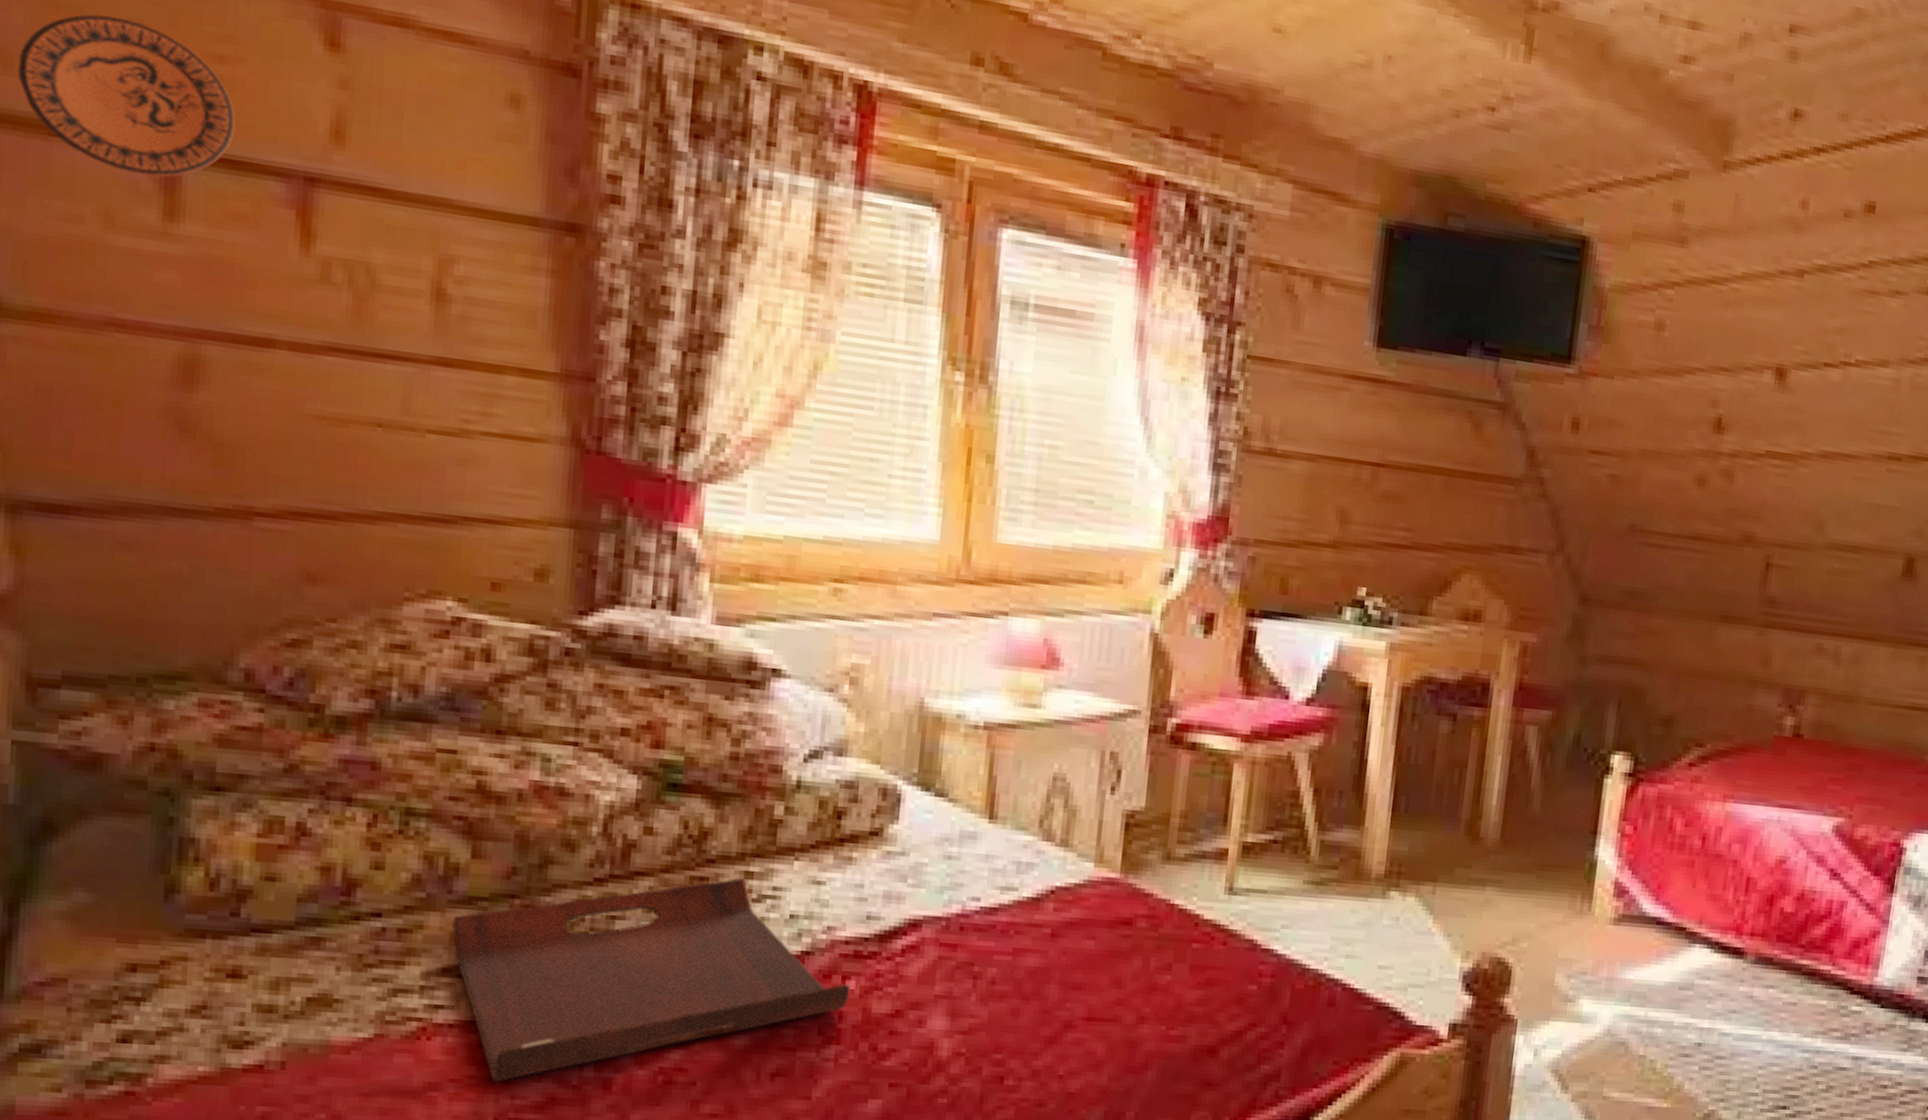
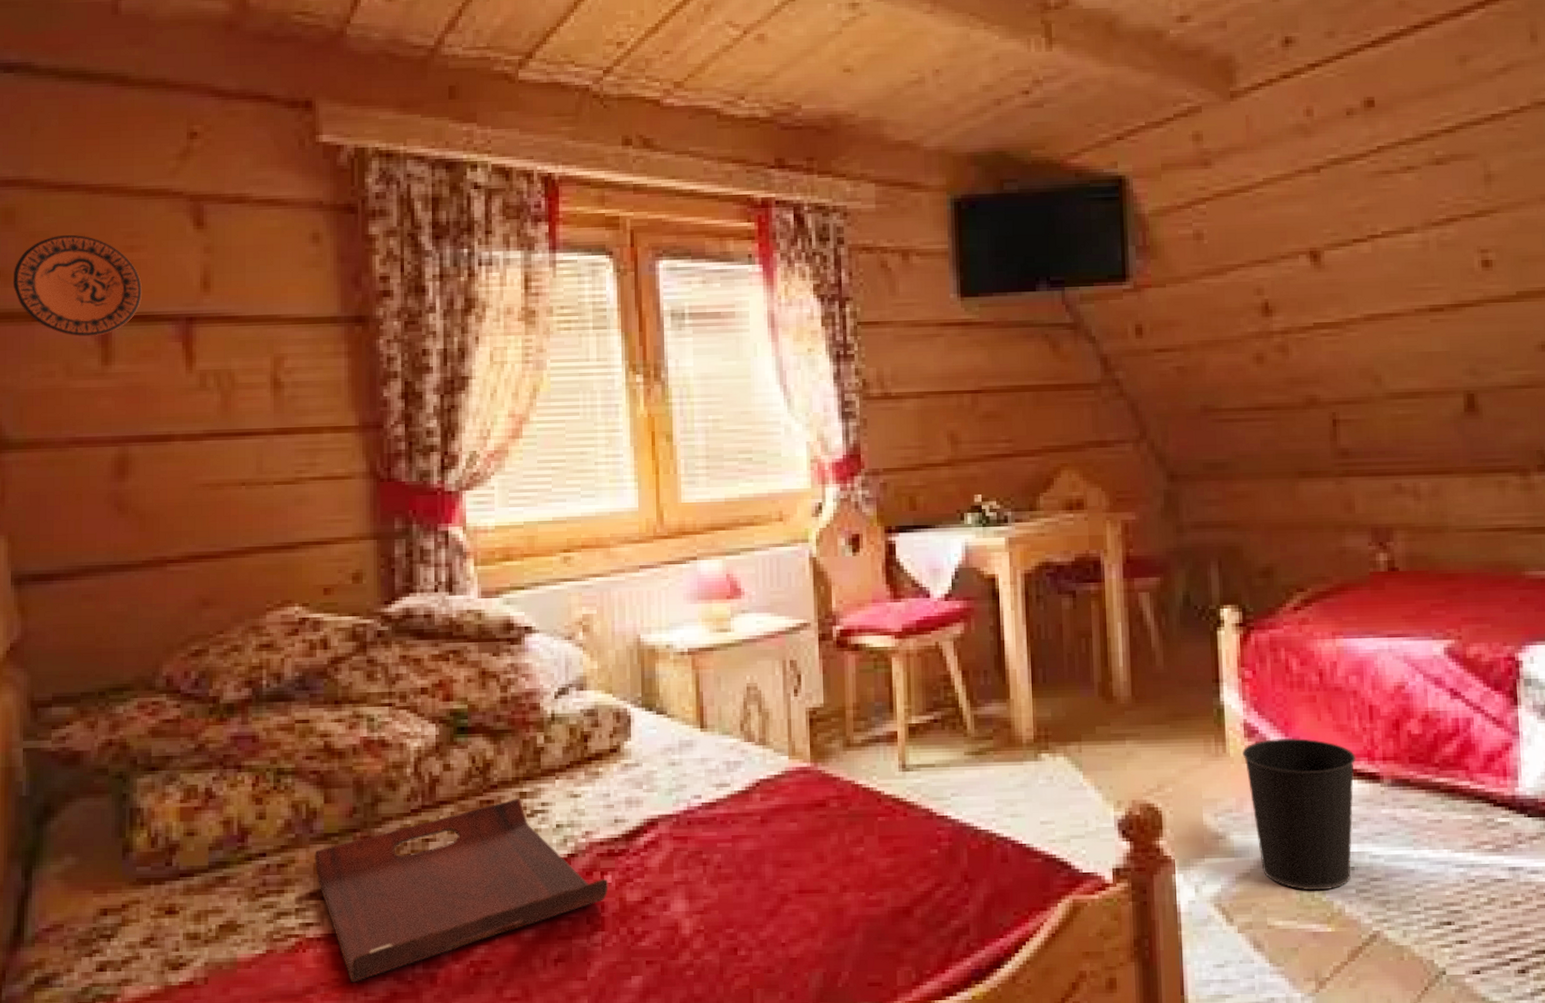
wastebasket: none [1607,901,1724,1065] -> present [1242,737,1356,891]

